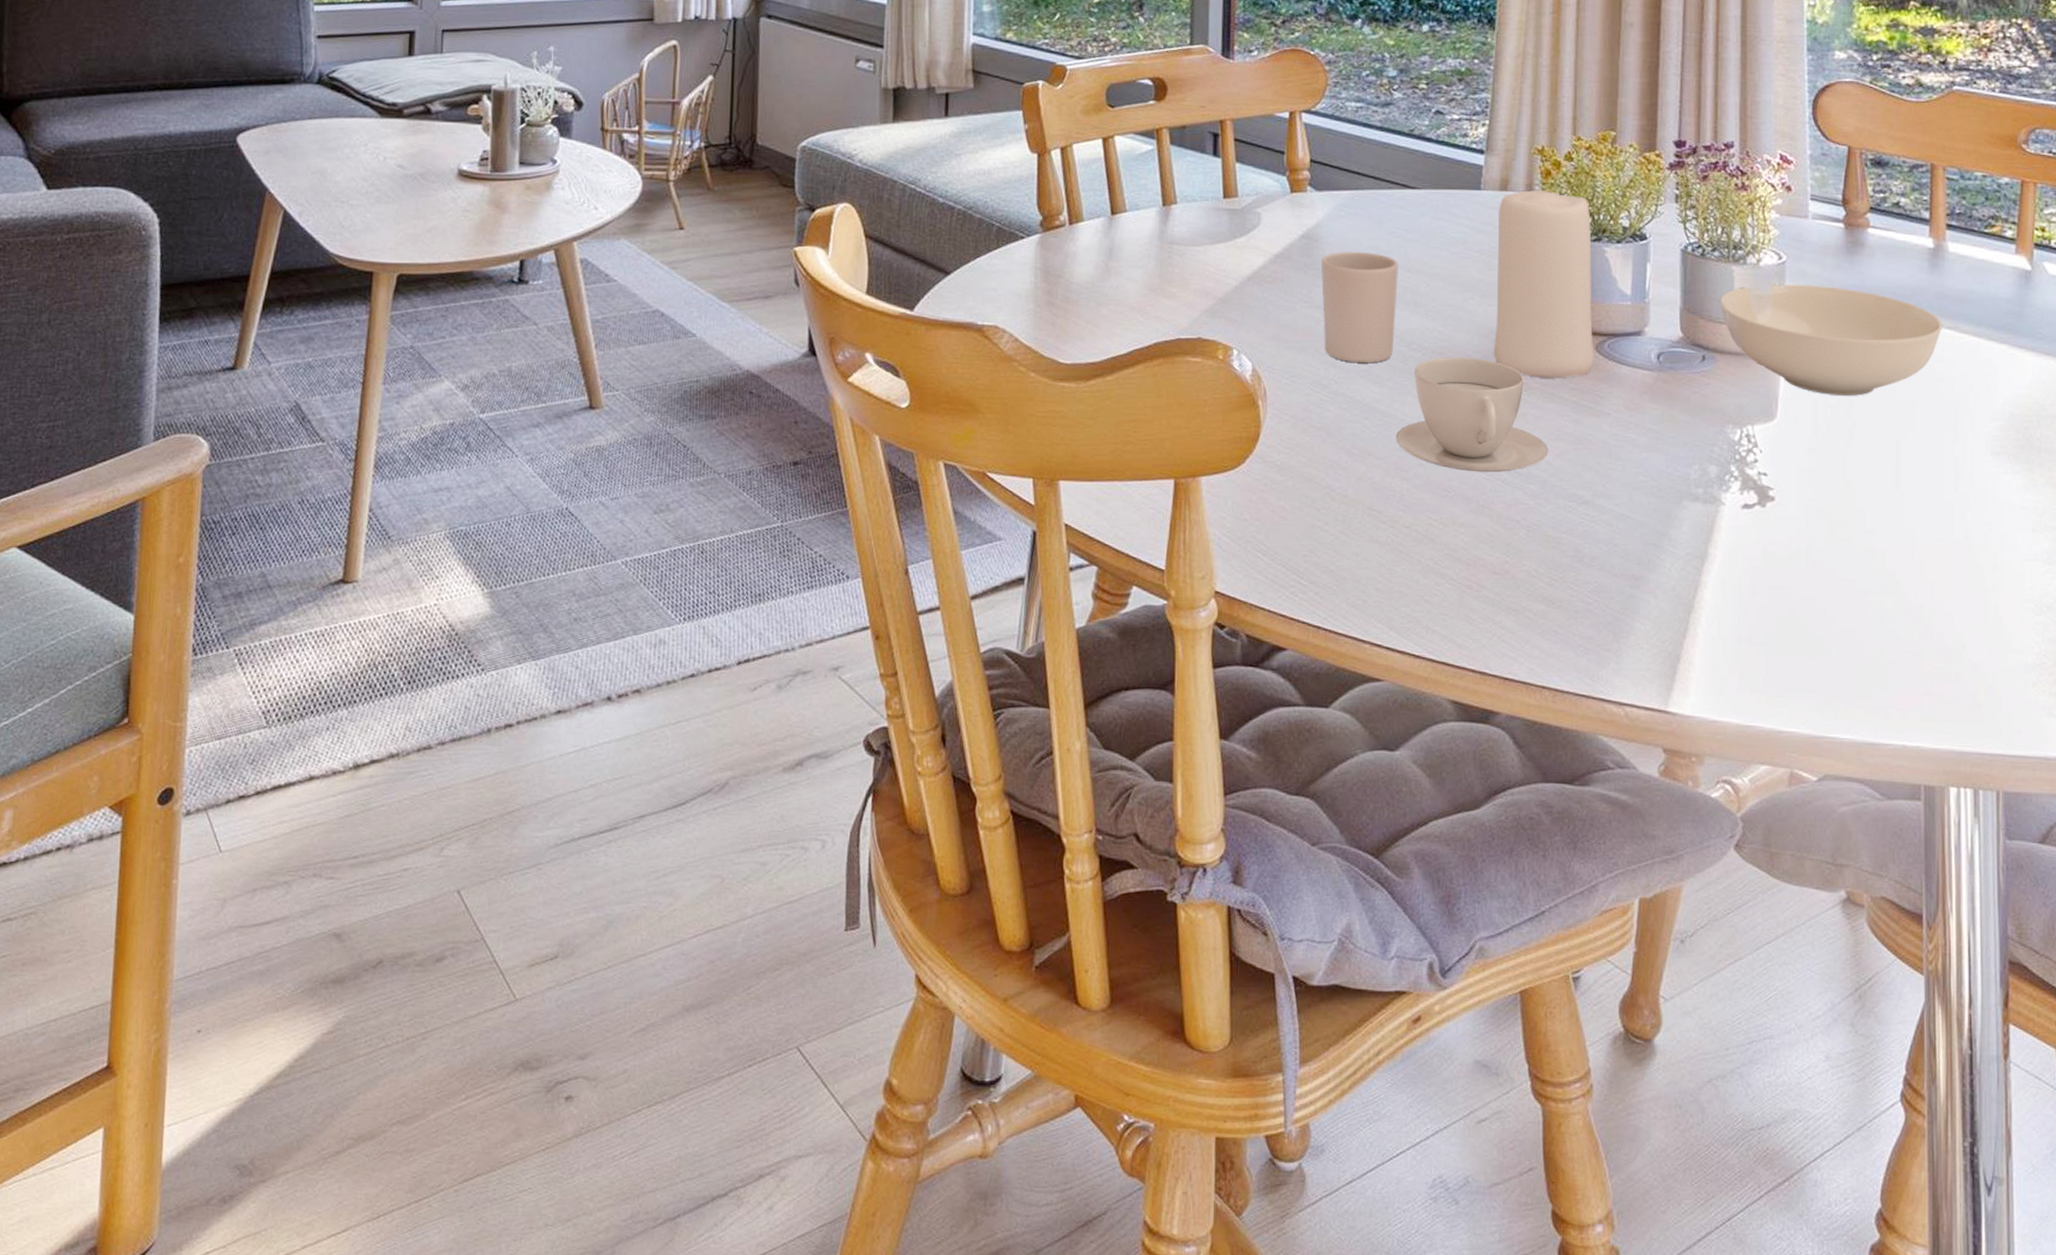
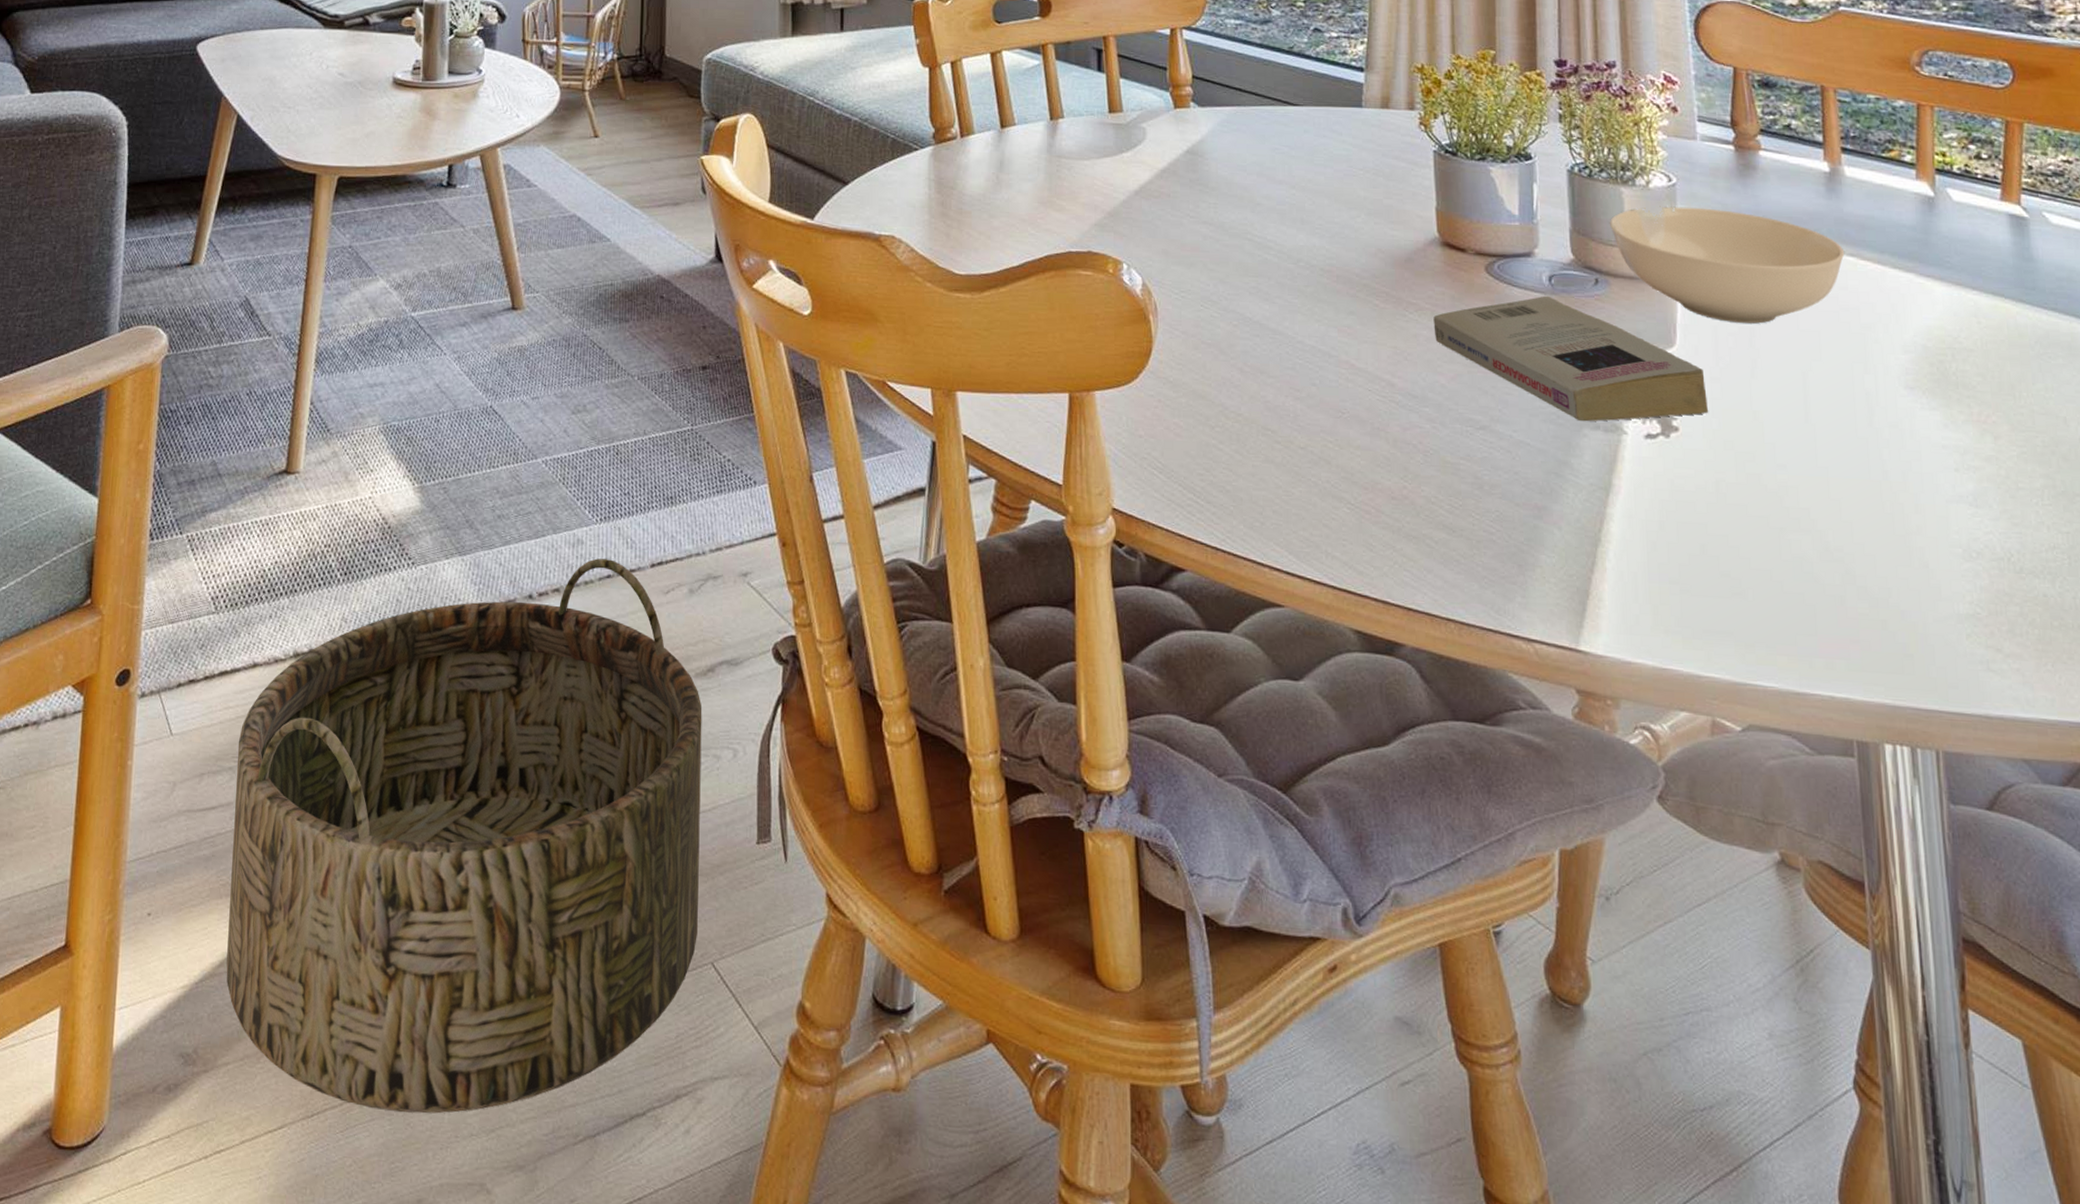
basket: none [284,658,790,1208] -> present [226,558,702,1114]
mug: present [1320,252,1398,364] -> none [1206,167,1284,280]
teacup: present [1395,357,1549,473] -> none [1287,275,1443,395]
candle: present [1493,190,1595,379] -> none [1381,108,1485,300]
book: none [1542,373,1805,494] -> present [1433,295,1709,422]

